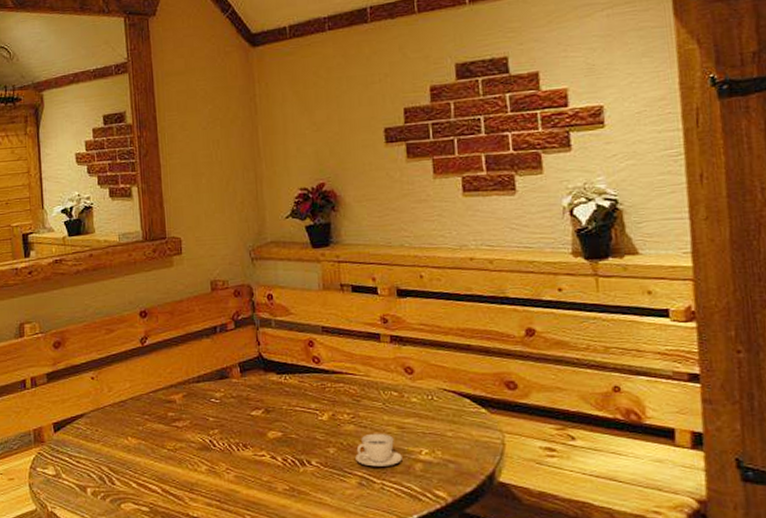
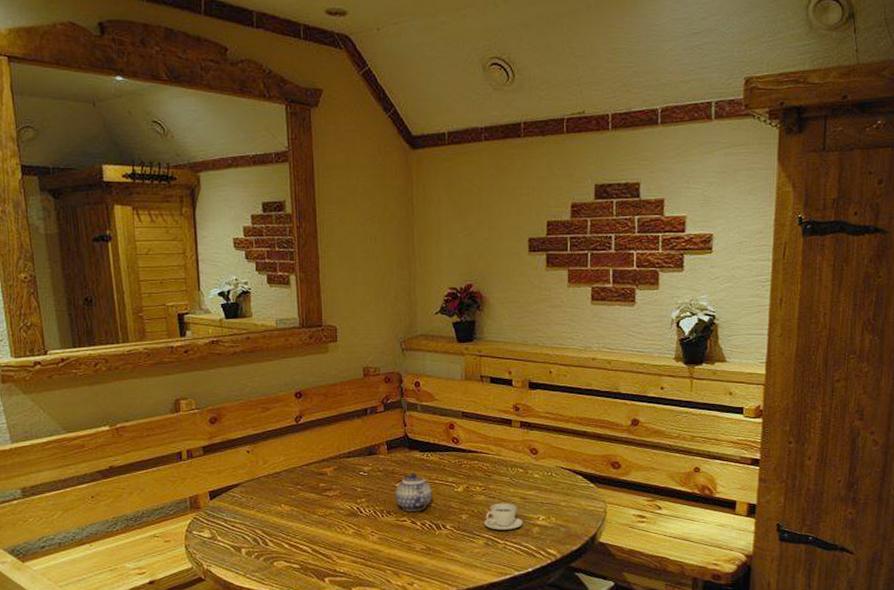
teapot: none [251,399,294,446] -> present [395,473,433,513]

